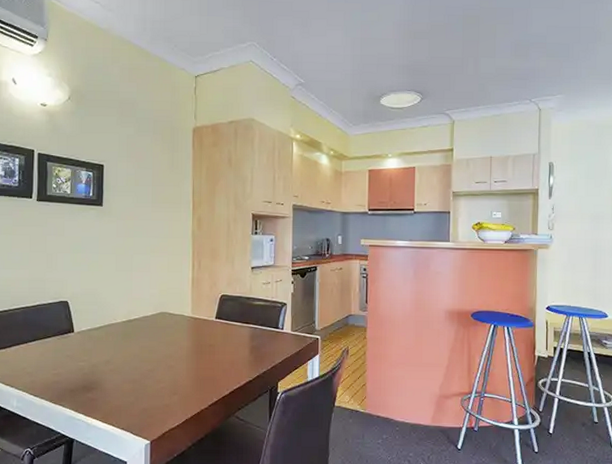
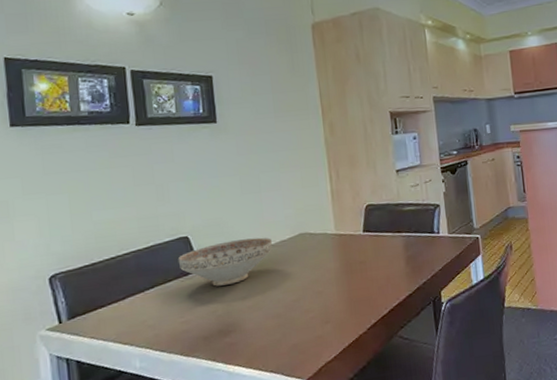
decorative bowl: none [57,310,137,348] -> present [177,237,273,286]

